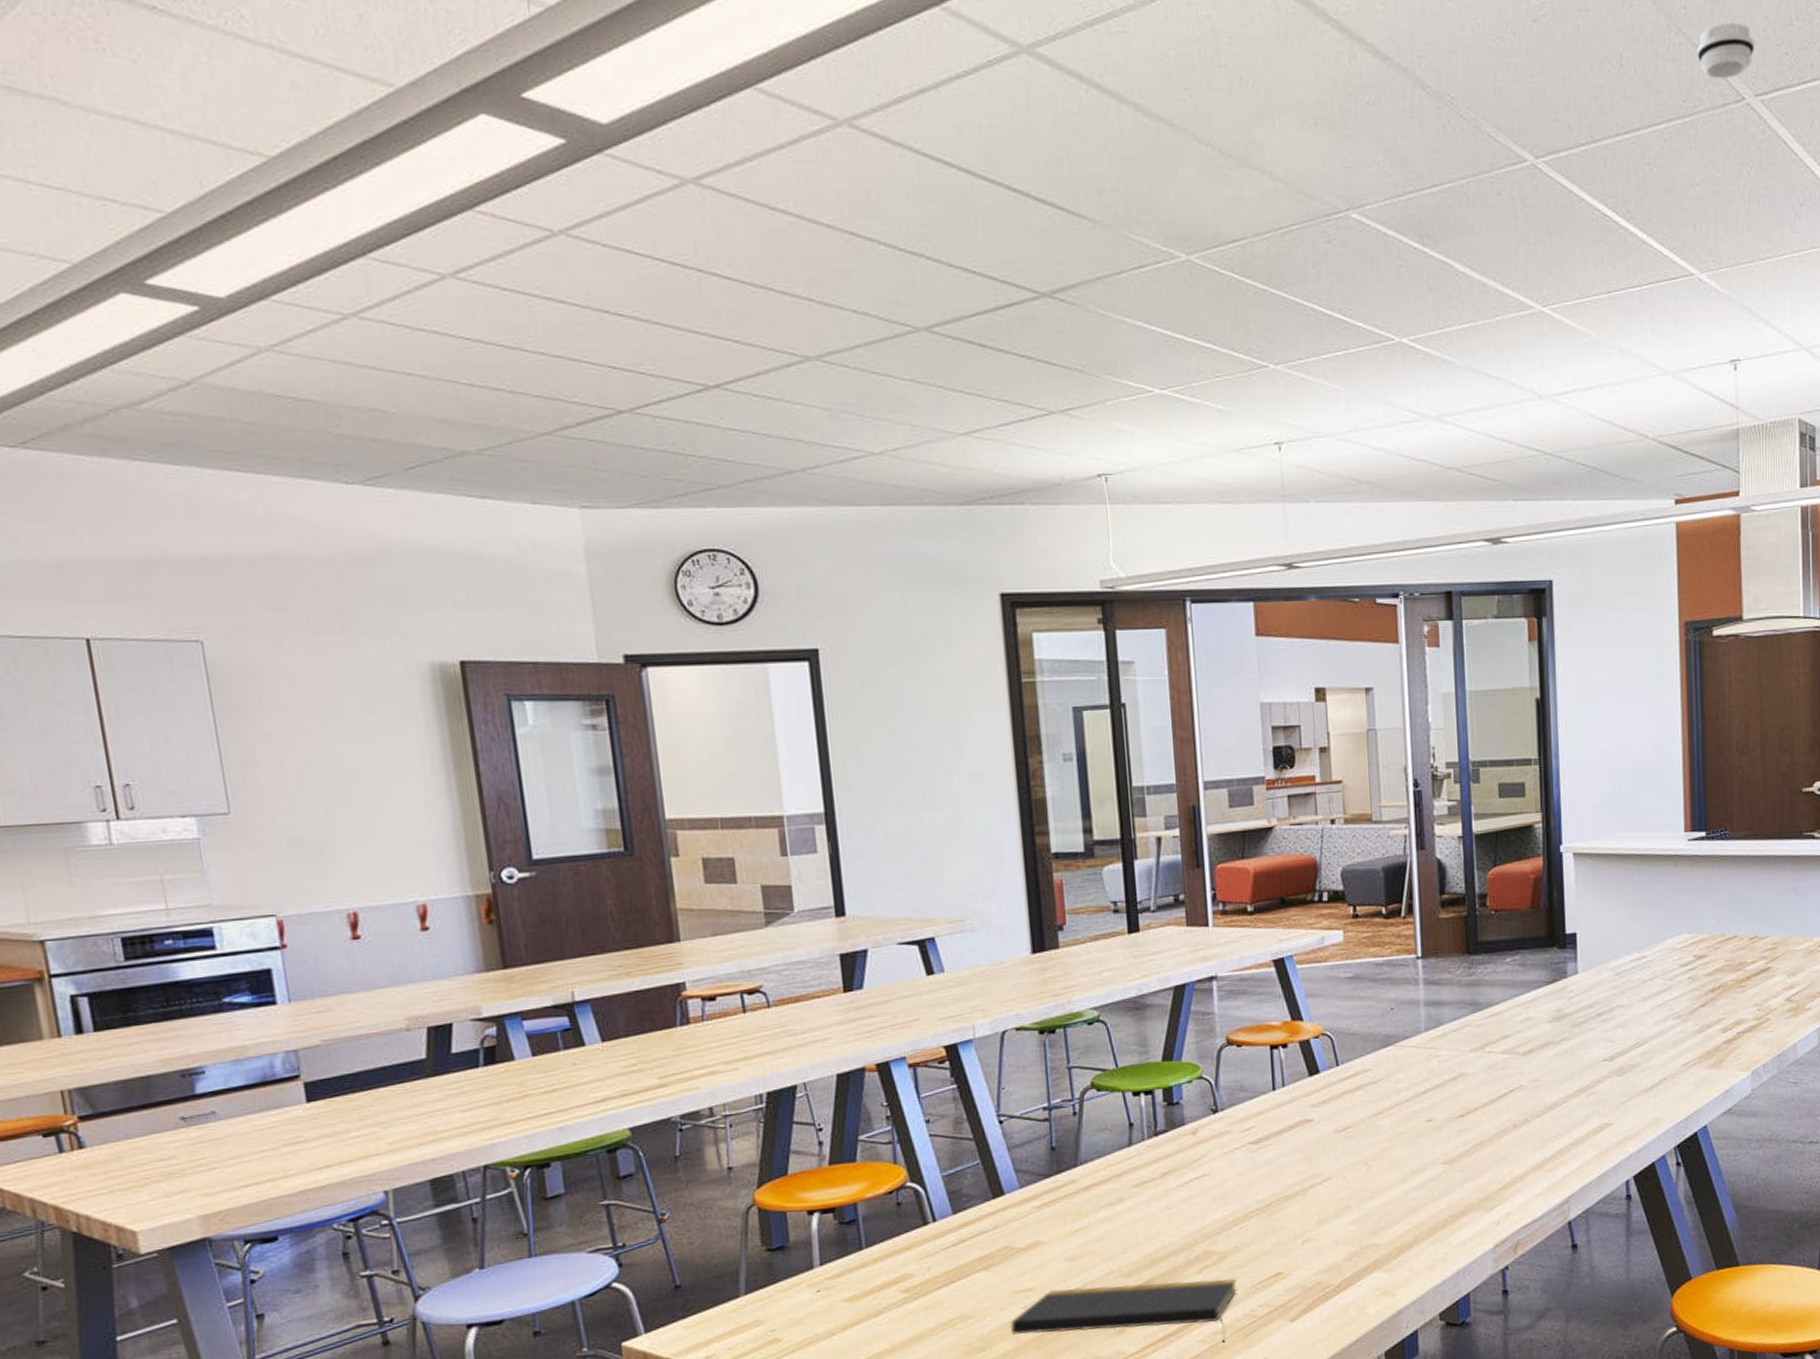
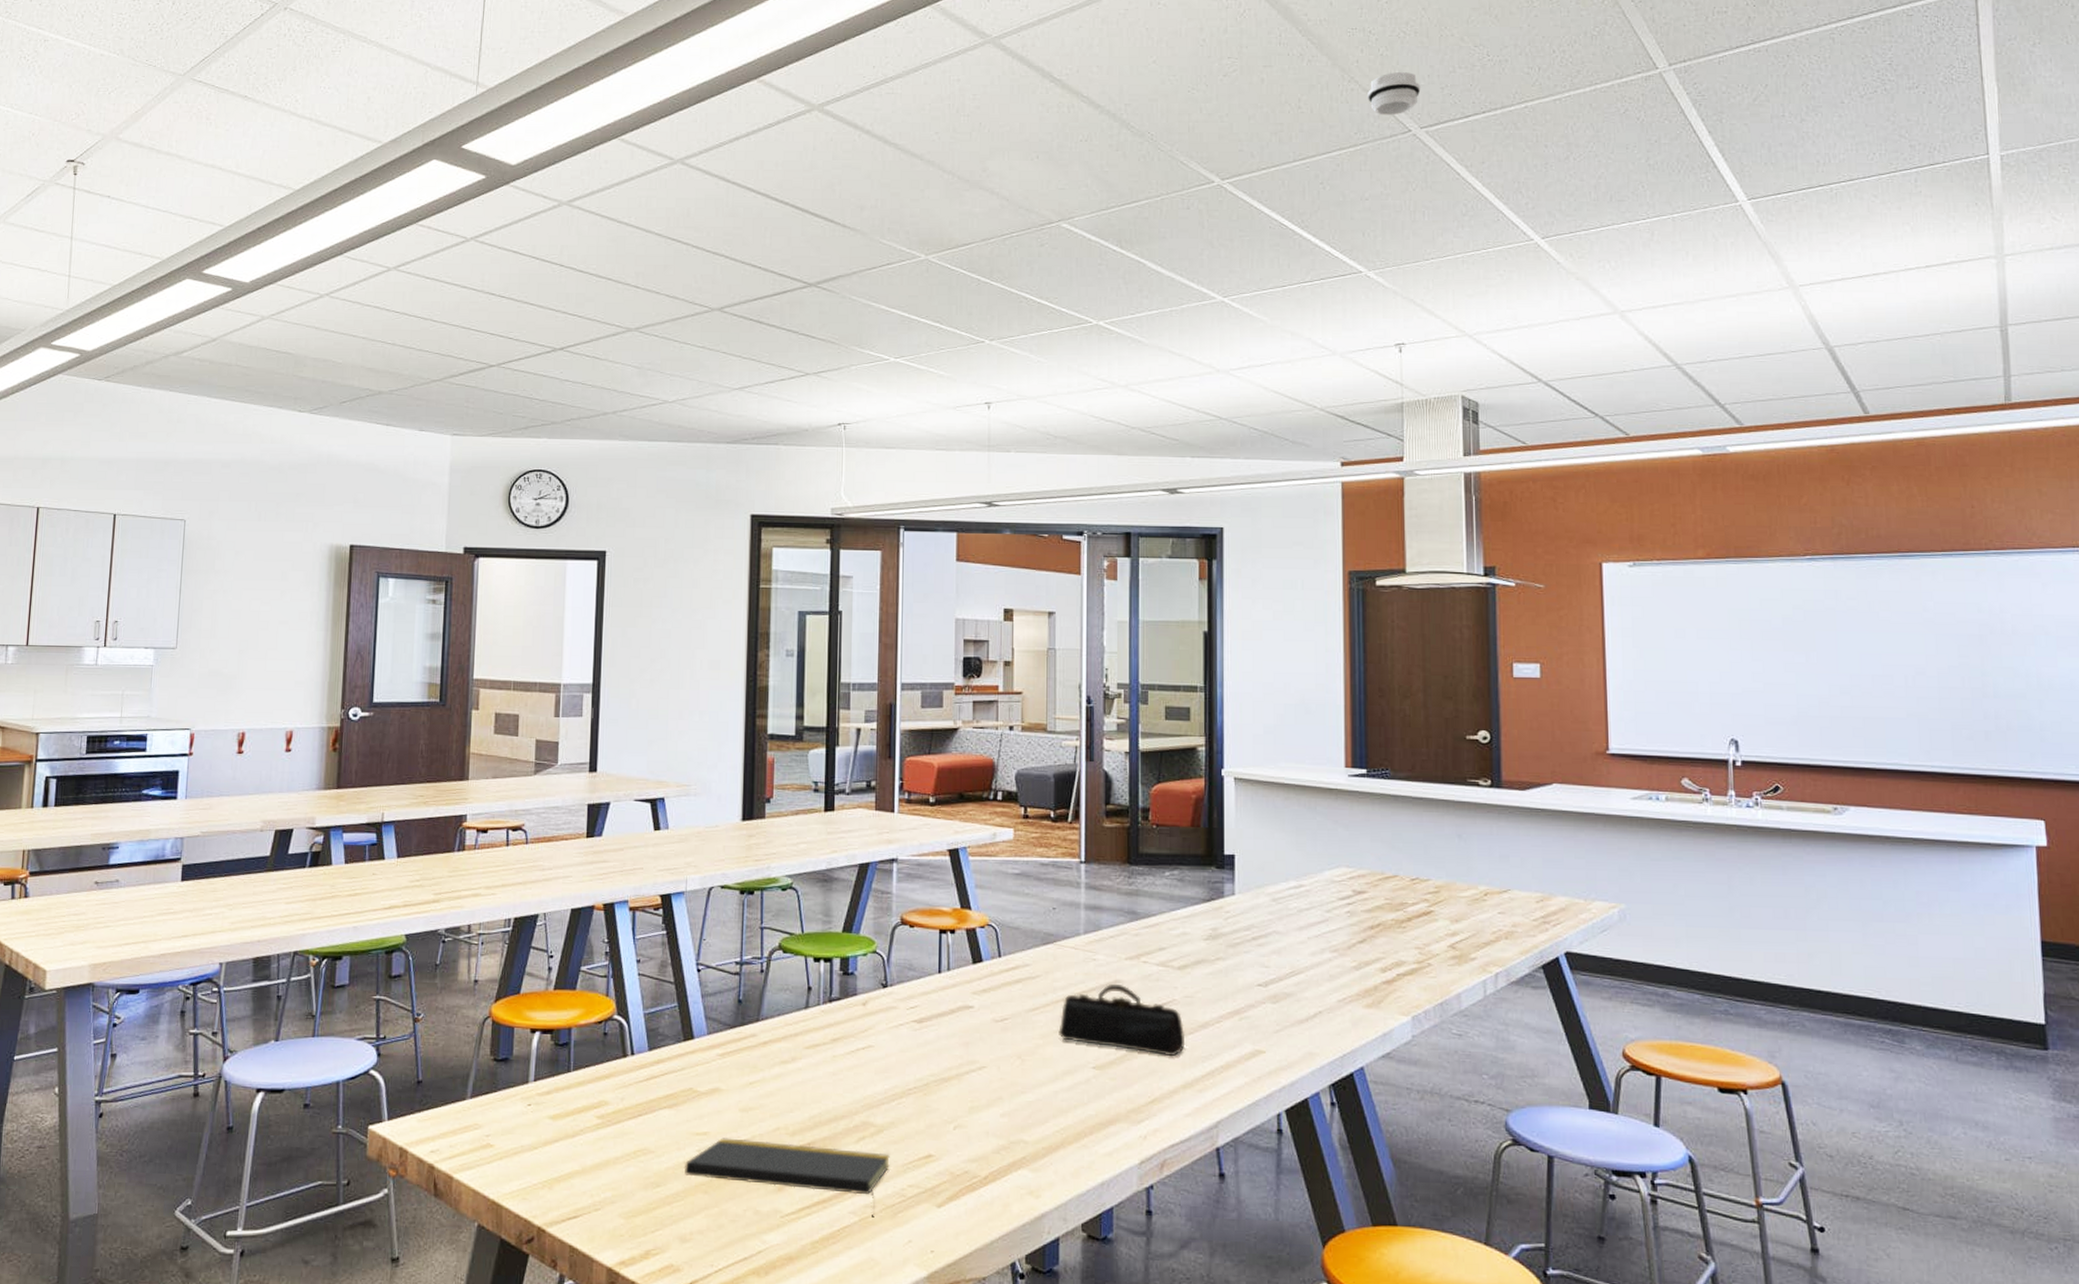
pencil case: none [1404,1077,1533,1142] -> present [1058,983,1184,1056]

